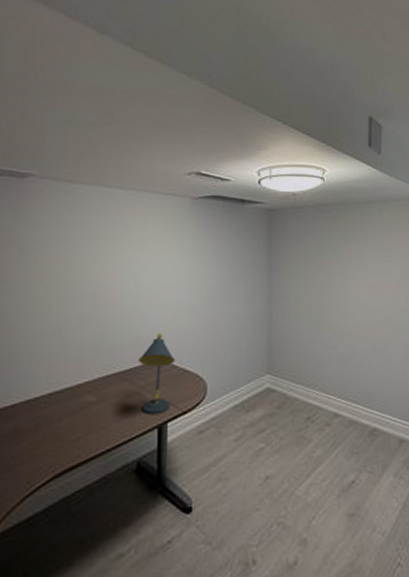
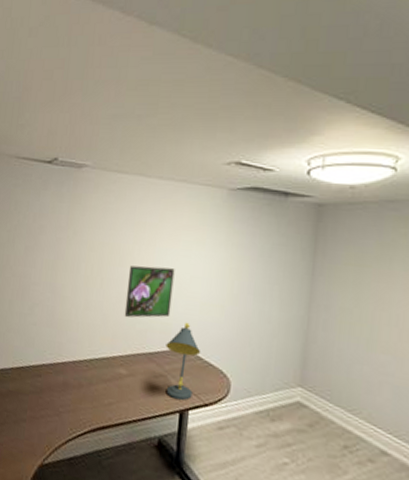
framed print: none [88,280,143,339] -> present [124,265,175,318]

